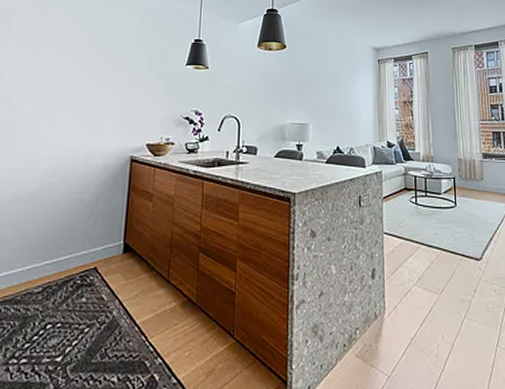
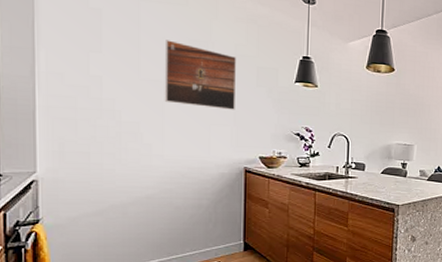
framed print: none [58,33,130,96] -> present [164,40,236,110]

